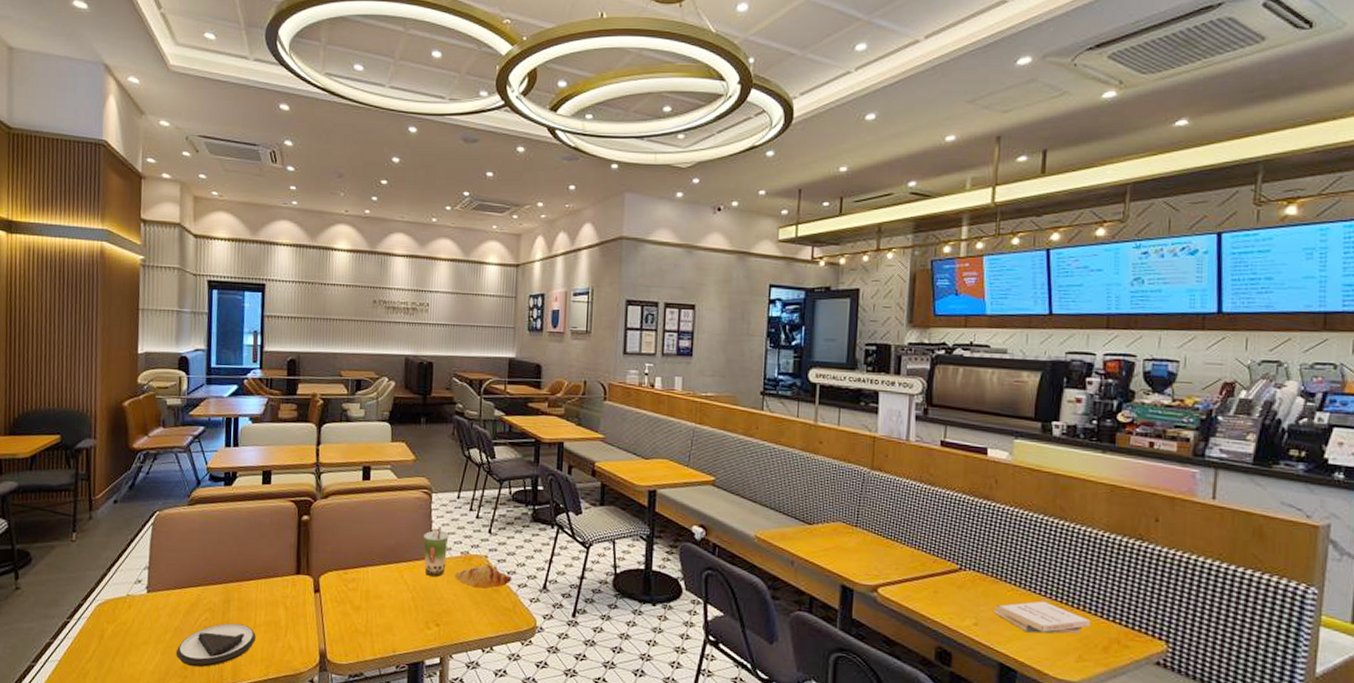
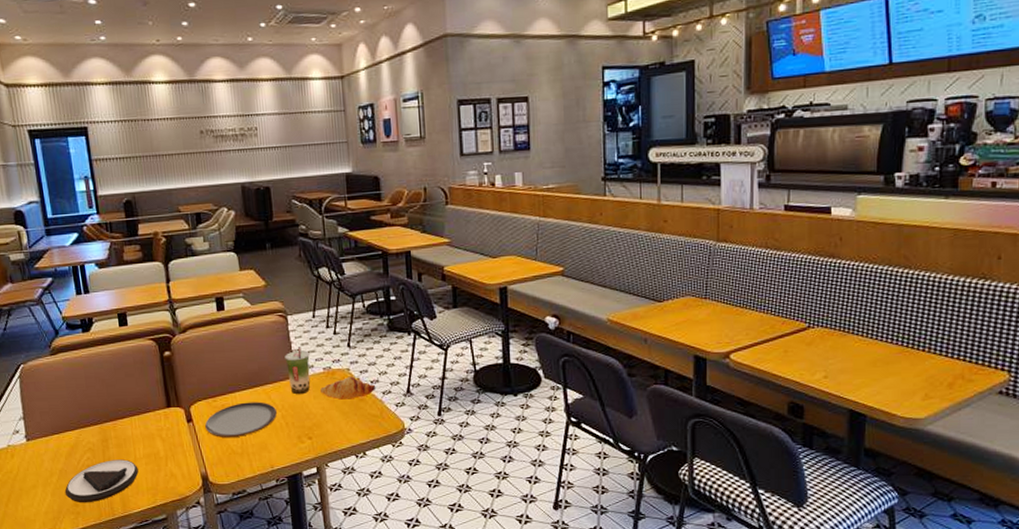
plate: none [332,578,407,615] -> present [205,402,277,437]
books: present [994,601,1091,635] -> none [842,347,936,379]

